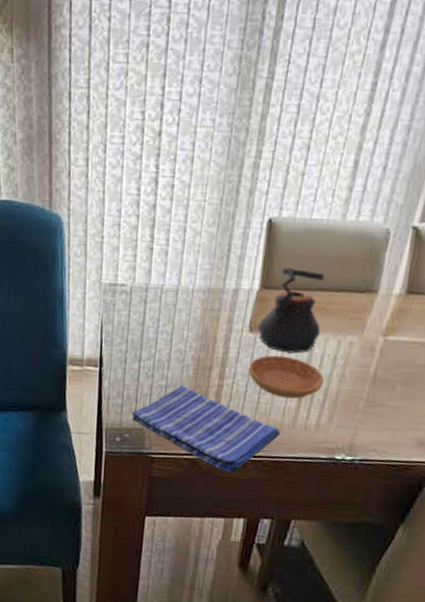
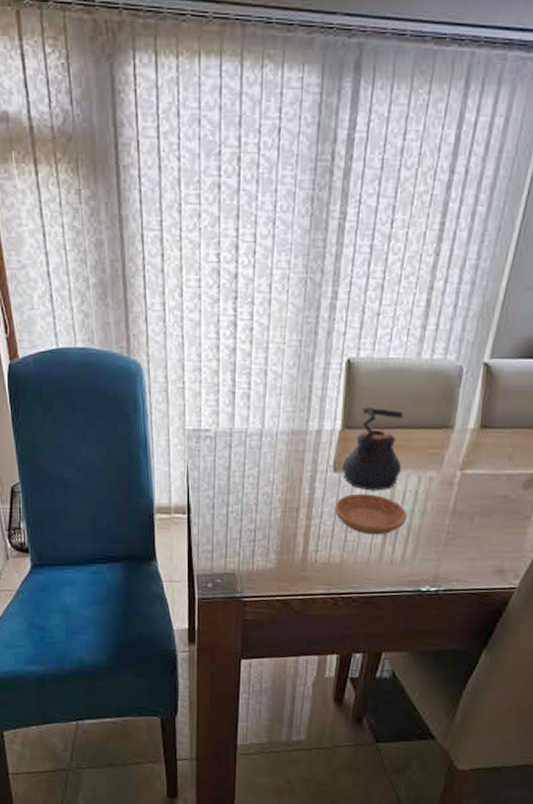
dish towel: present [132,384,280,473] -> none [222,527,368,611]

